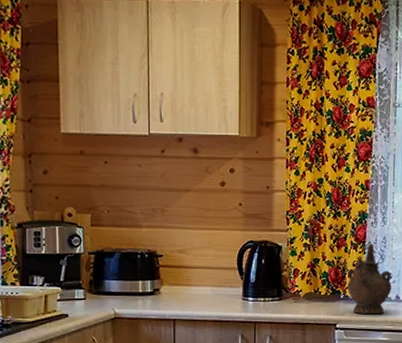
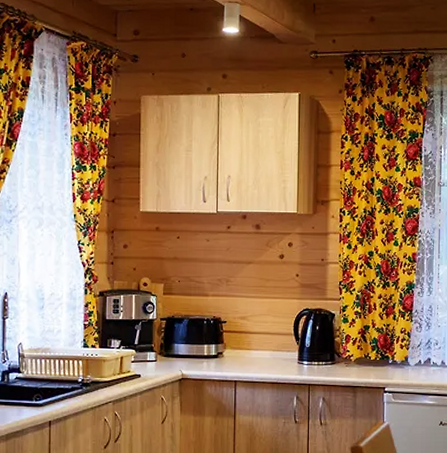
ceremonial vessel: present [348,245,392,315] -> none [396,313,438,379]

